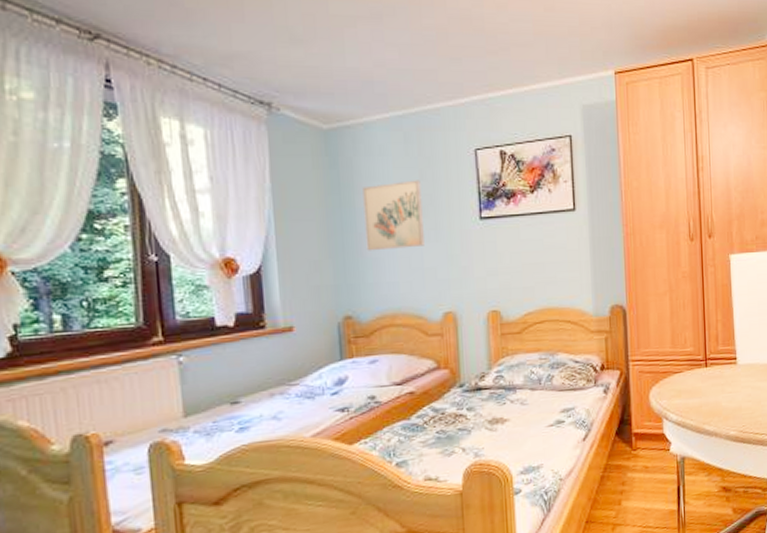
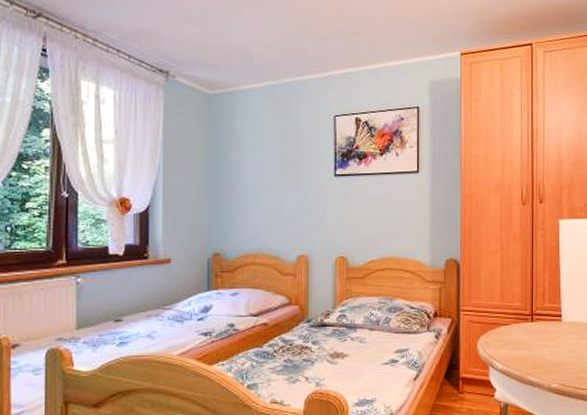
wall art: present [362,180,424,251] -> none [236,140,286,199]

